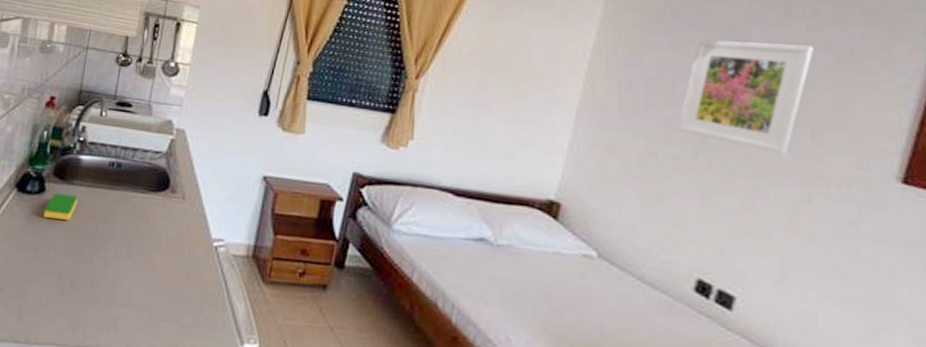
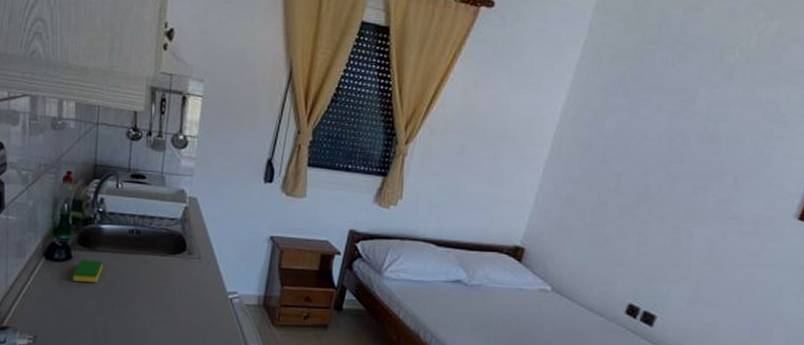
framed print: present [678,40,814,155] -> none [627,101,747,200]

